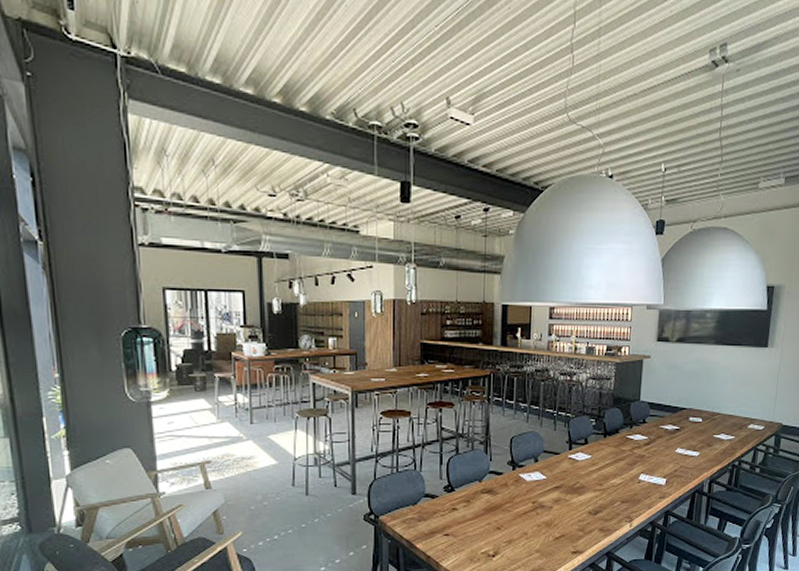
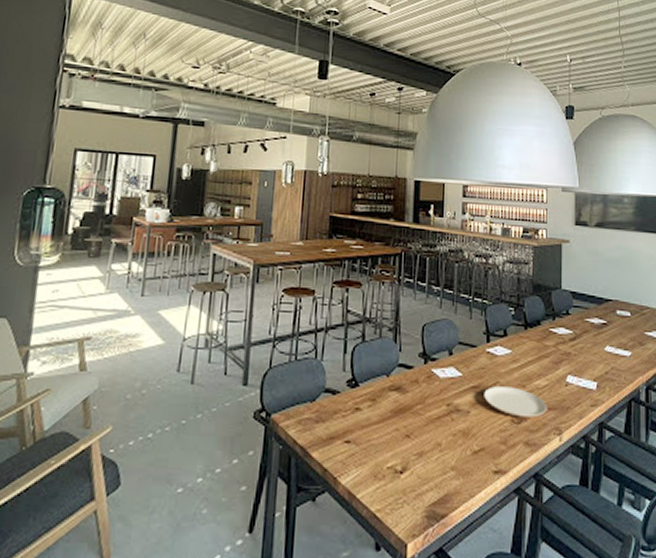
plate: none [565,486,621,510] -> present [484,386,548,418]

